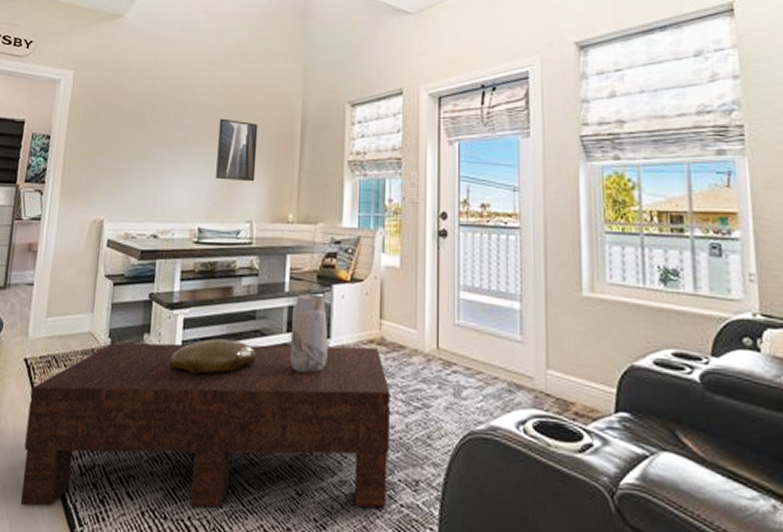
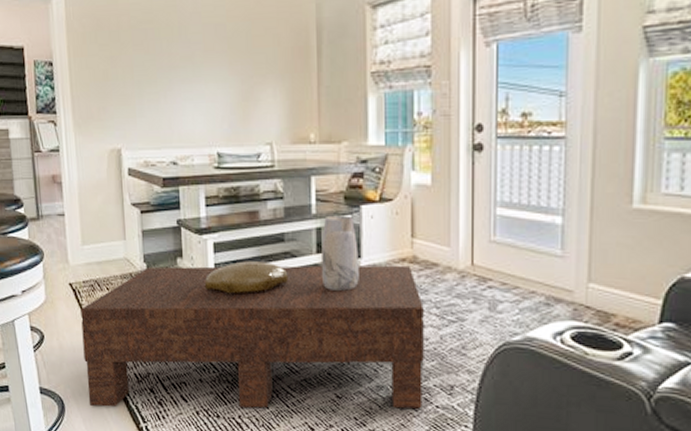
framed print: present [216,118,258,182] -> none [227,31,271,101]

